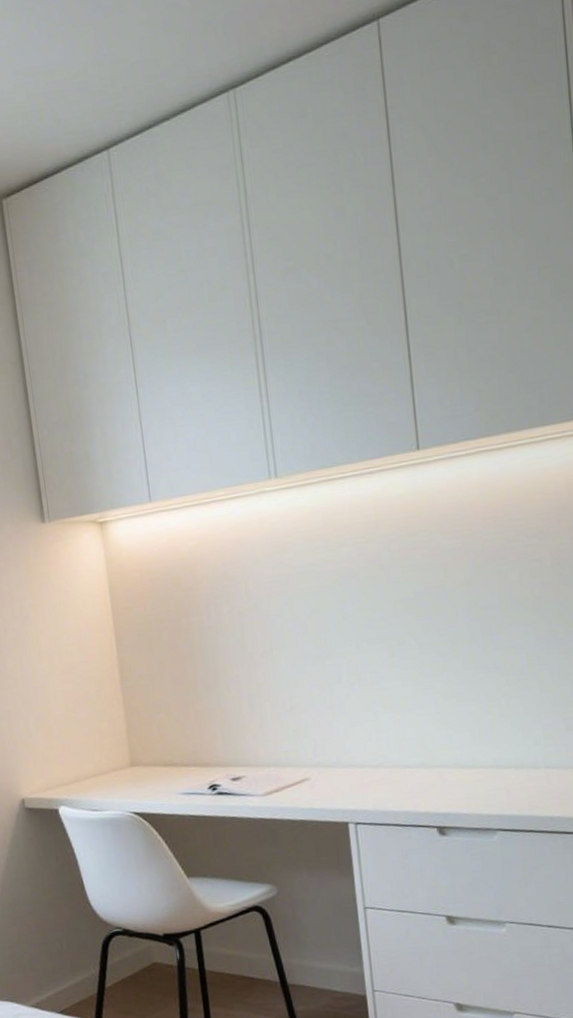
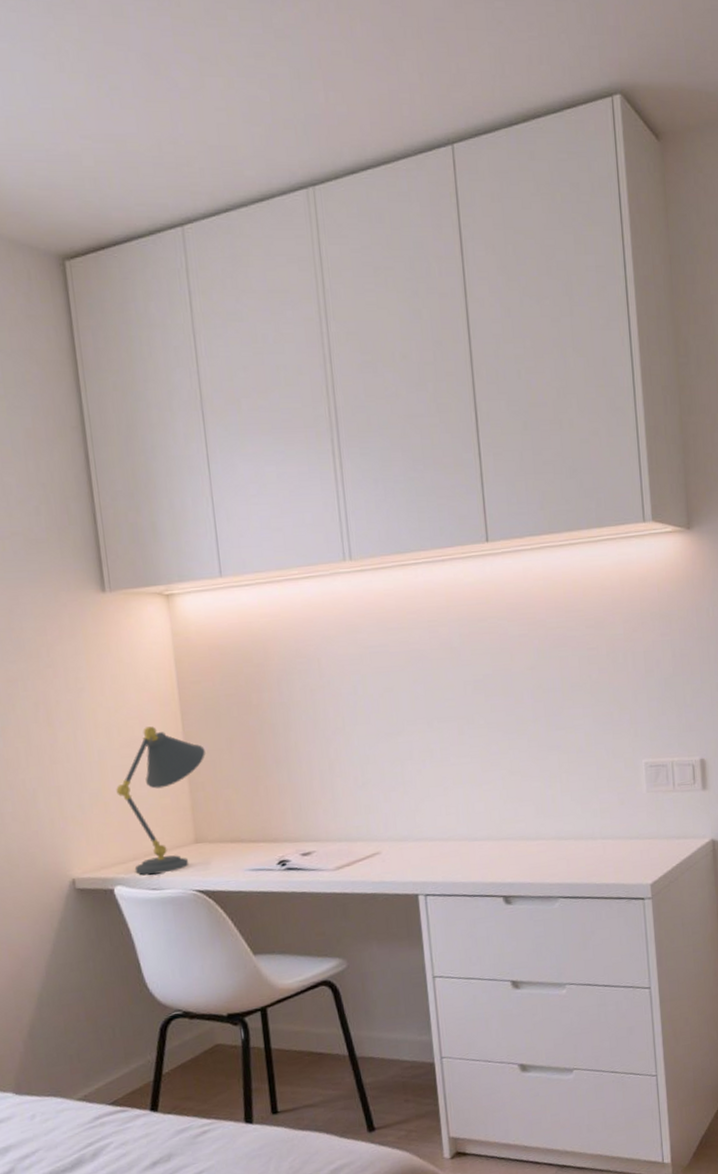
desk lamp: none [58,652,139,797] -> present [116,726,205,875]

